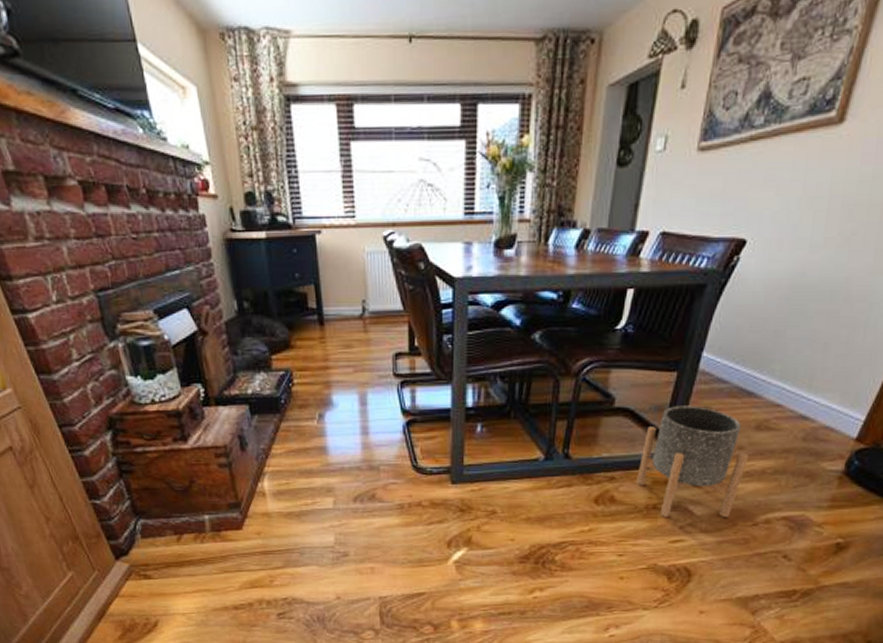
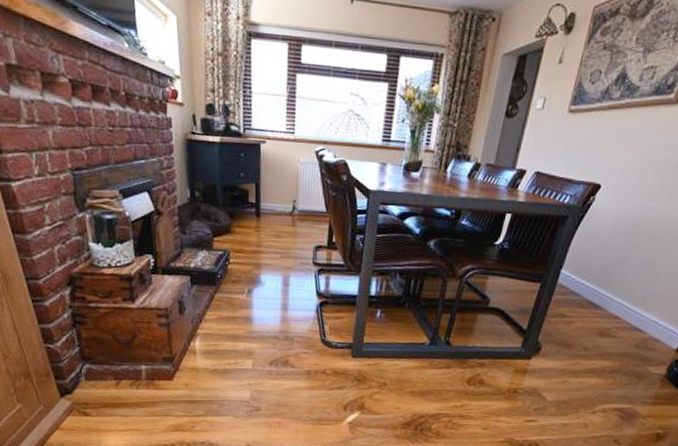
planter: present [636,405,749,518] -> none [502,310,593,405]

